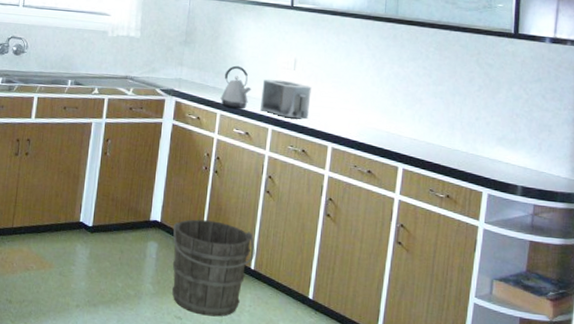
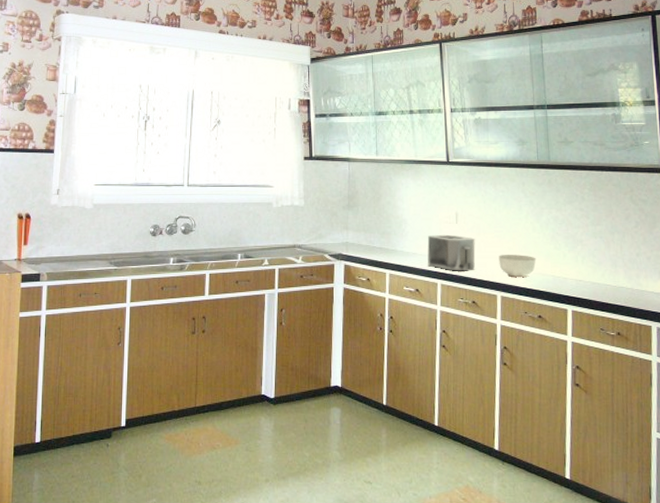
bucket: present [172,219,255,317] -> none [354,381,437,477]
kettle: present [220,65,252,110] -> none [388,224,417,268]
bowl: none [333,106,372,132] -> present [499,255,537,278]

